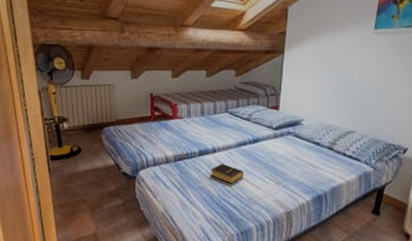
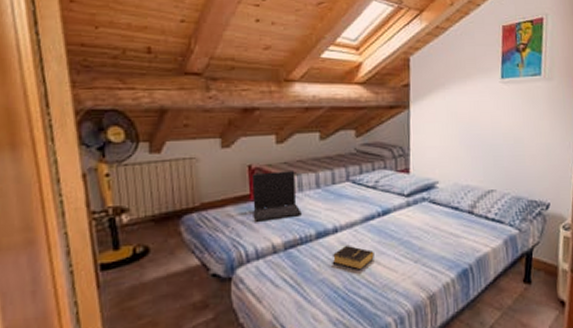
laptop: none [152,100,189,138] -> present [251,171,302,222]

